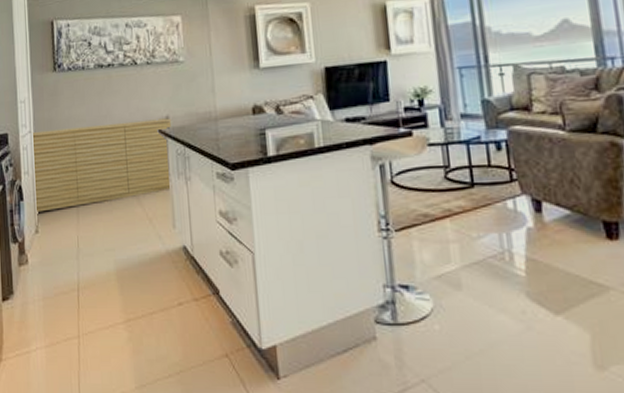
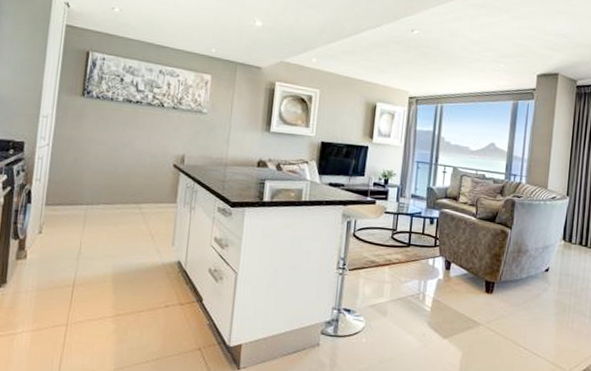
sideboard: present [30,118,172,212] -> none [43,144,187,216]

